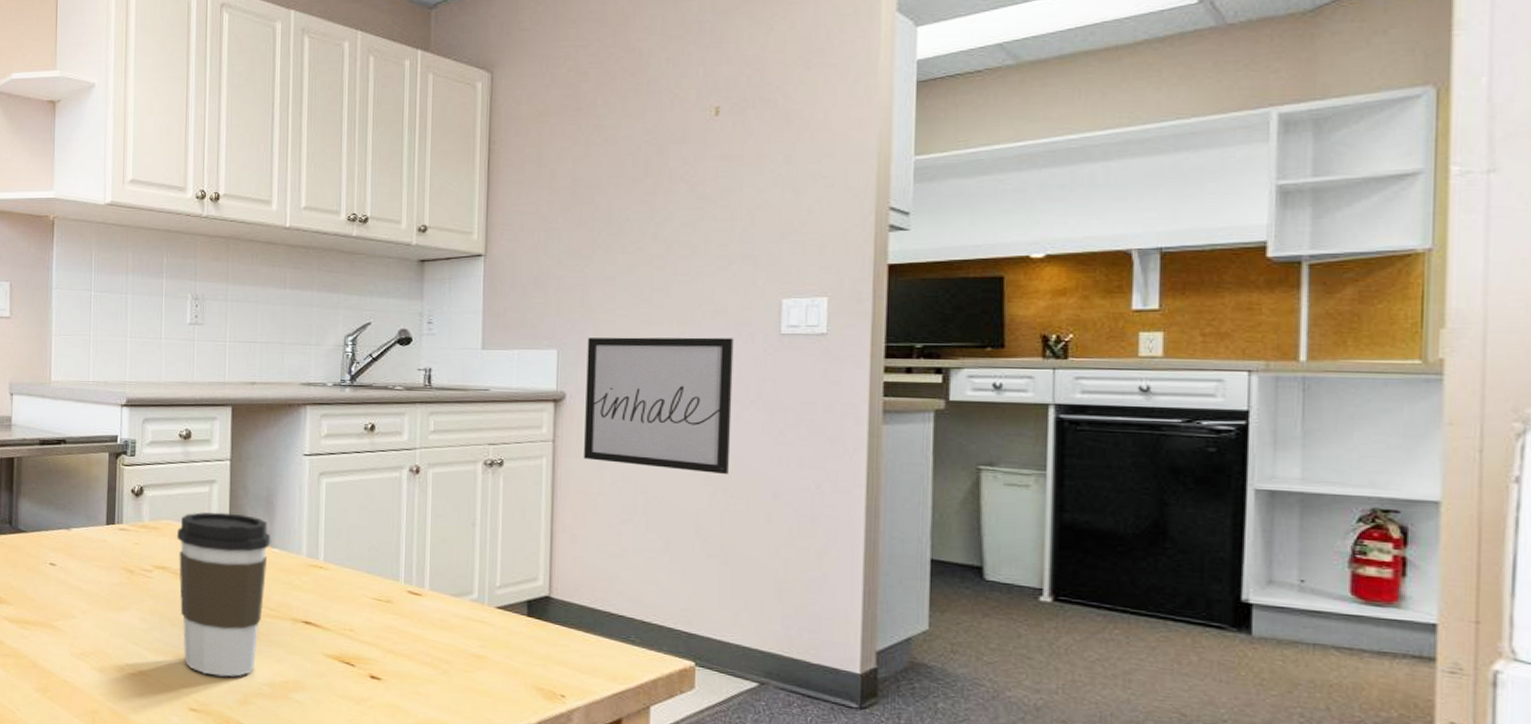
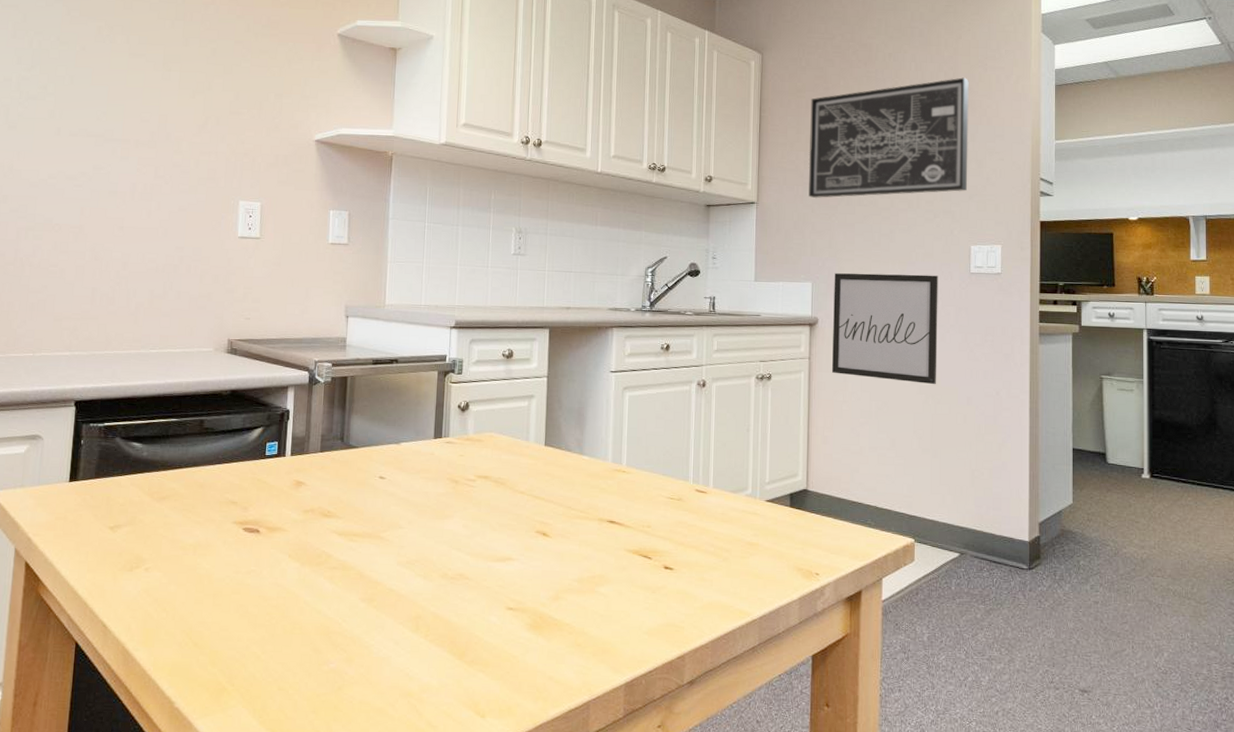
coffee cup: present [177,512,271,677] -> none [499,424,582,576]
wall art: none [553,81,783,247] -> present [808,77,969,199]

